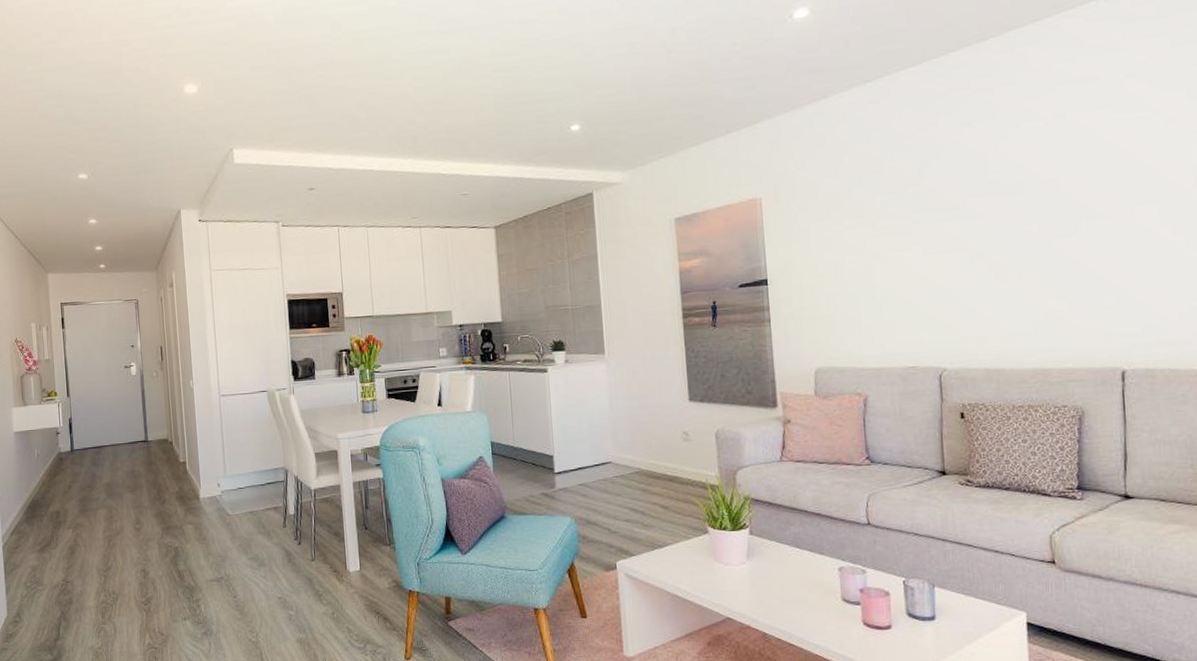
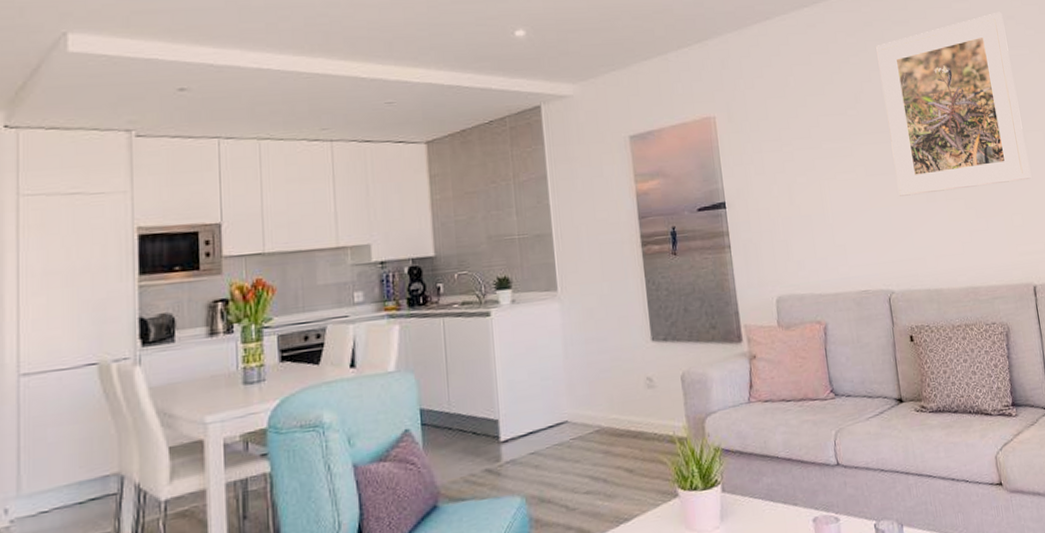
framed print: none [949,69,1136,275] -> present [876,11,1032,196]

